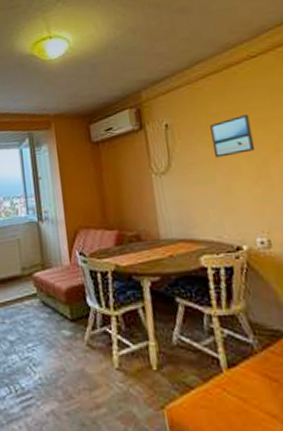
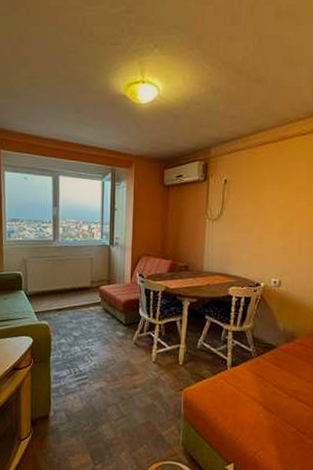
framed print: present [210,113,256,158] -> none [257,181,289,214]

